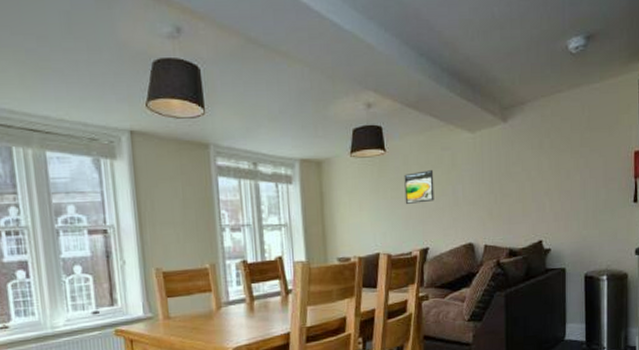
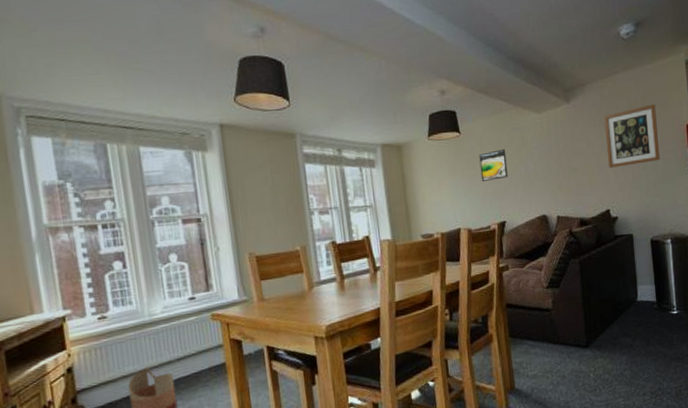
wall art: none [543,127,603,195] -> present [604,104,660,168]

